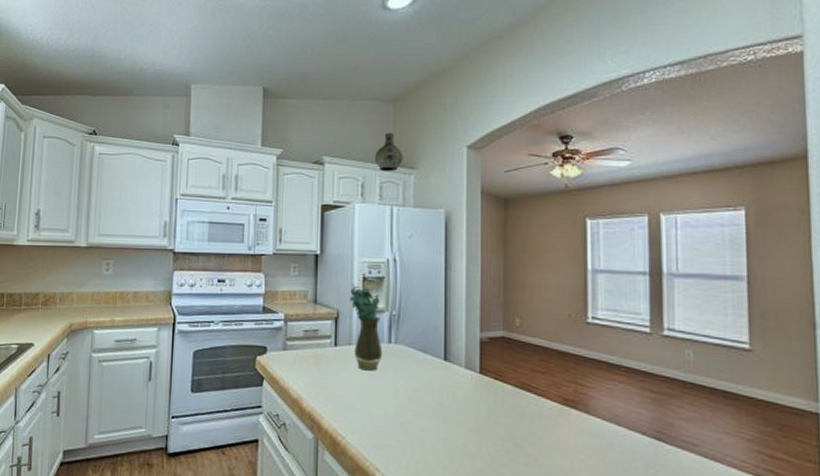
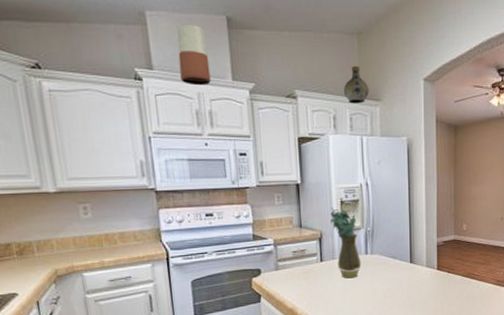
vase: none [213,94,242,151] -> present [177,24,211,86]

